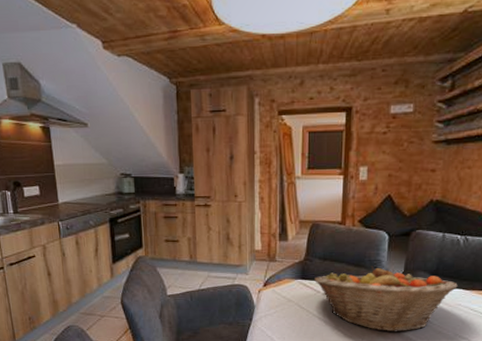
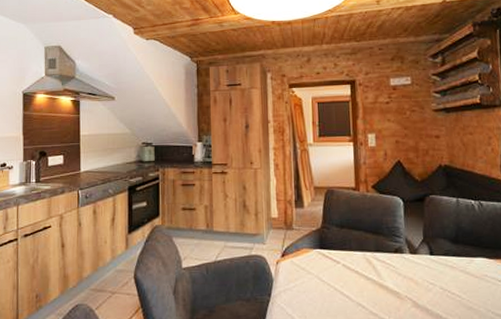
fruit basket: present [314,266,458,332] -> none [333,233,481,309]

